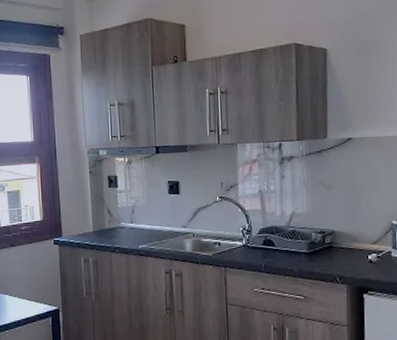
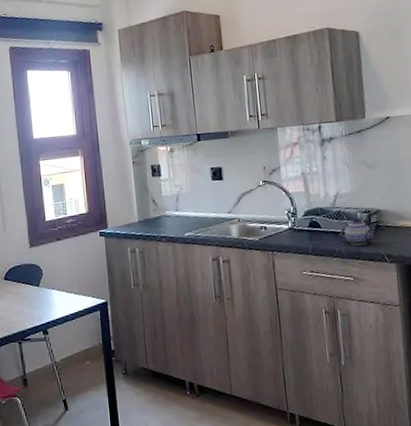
teapot: none [292,237,331,265] -> present [339,217,378,246]

